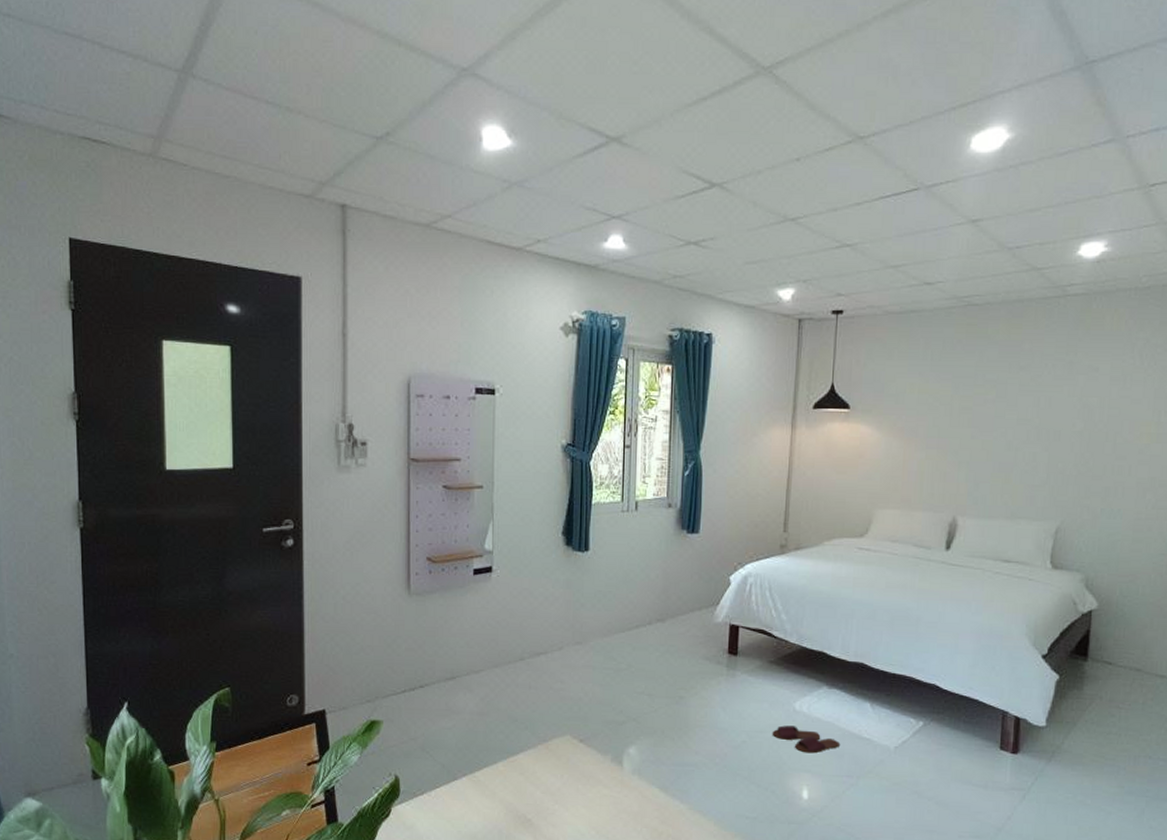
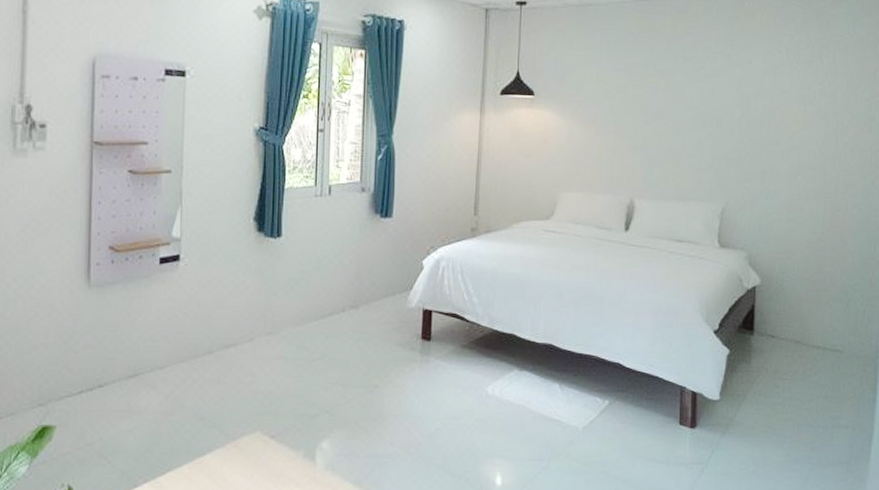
slippers: present [772,725,841,754] -> none [465,410,532,438]

